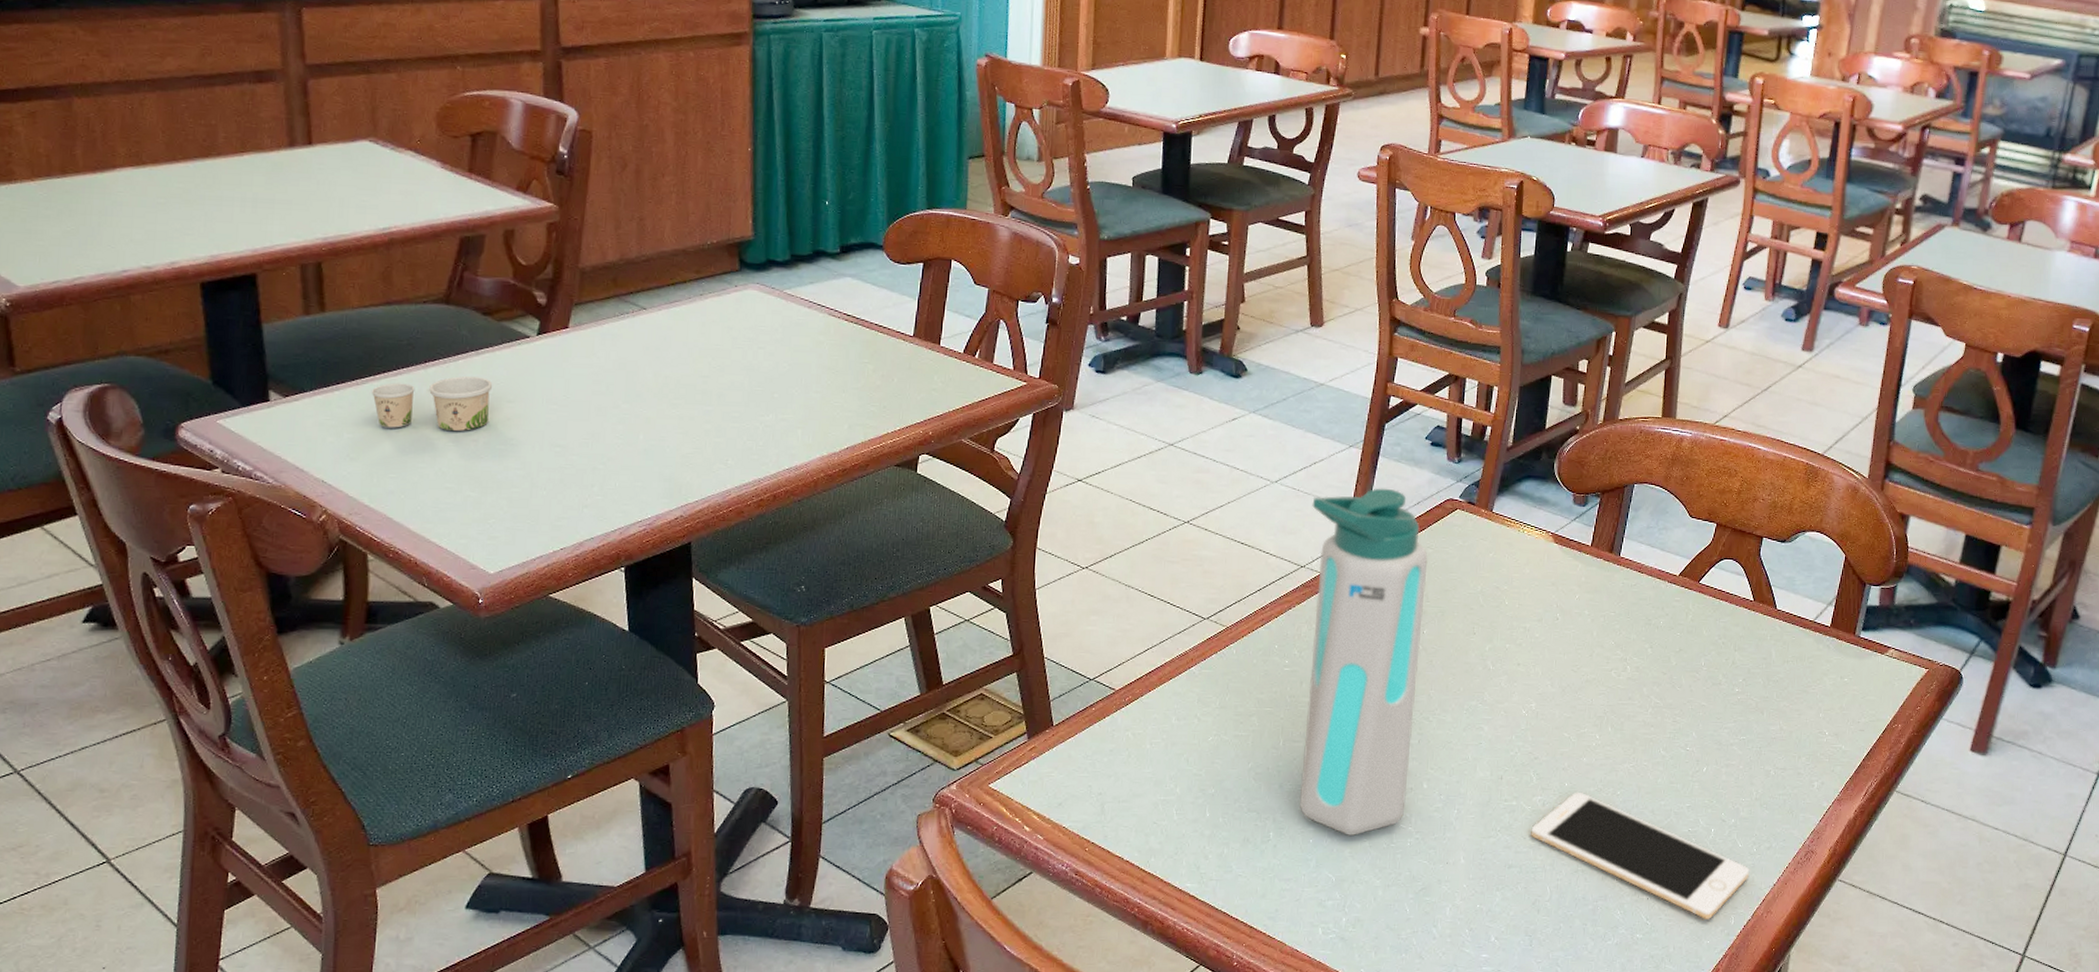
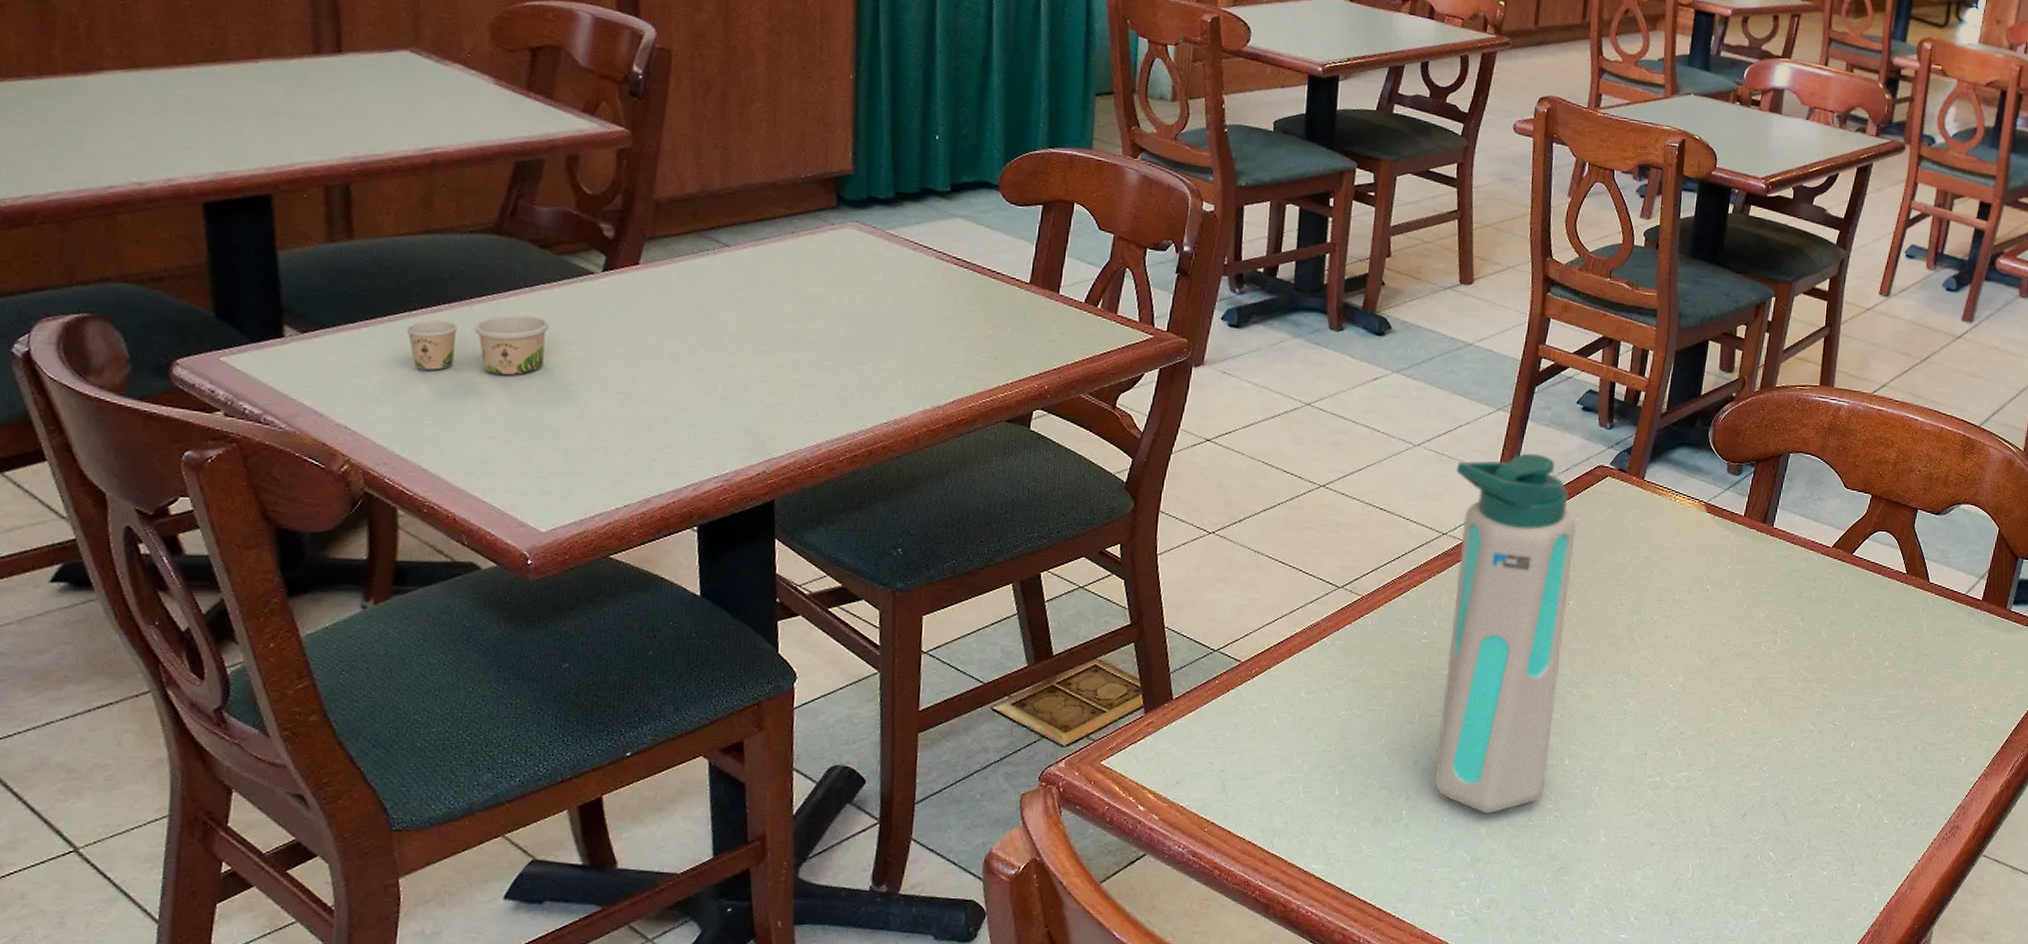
cell phone: present [1529,791,1750,919] -> none [1673,767,1895,896]

